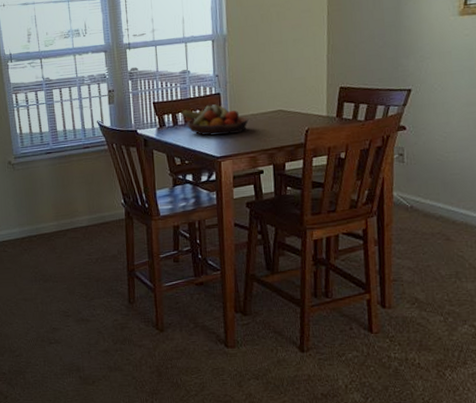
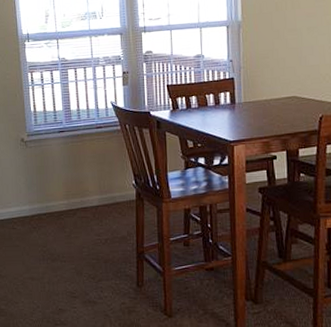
fruit bowl: present [182,104,249,136] -> none [195,89,262,120]

